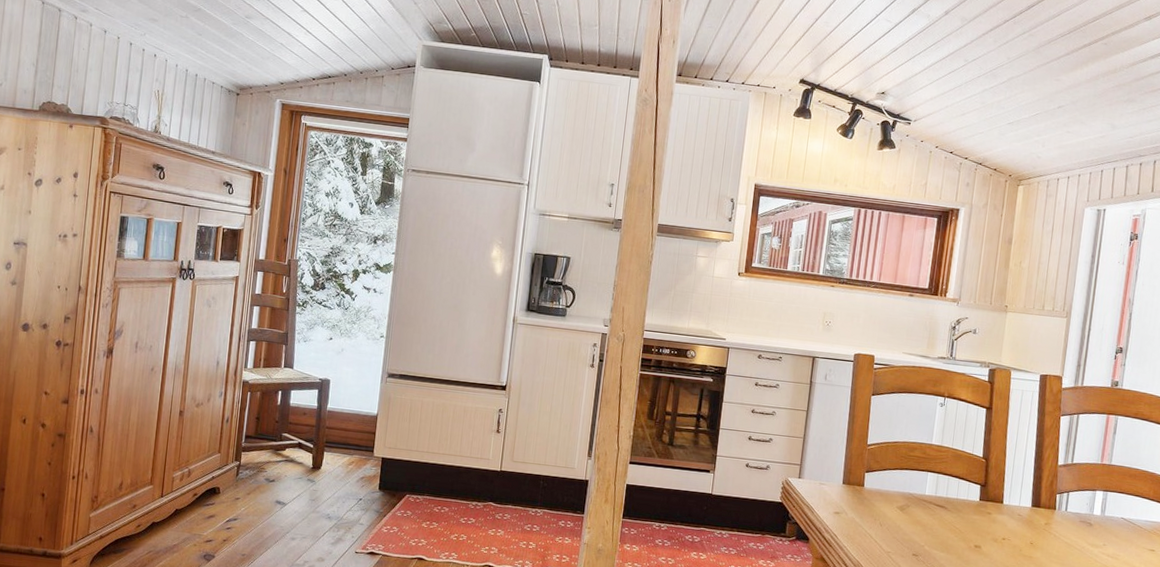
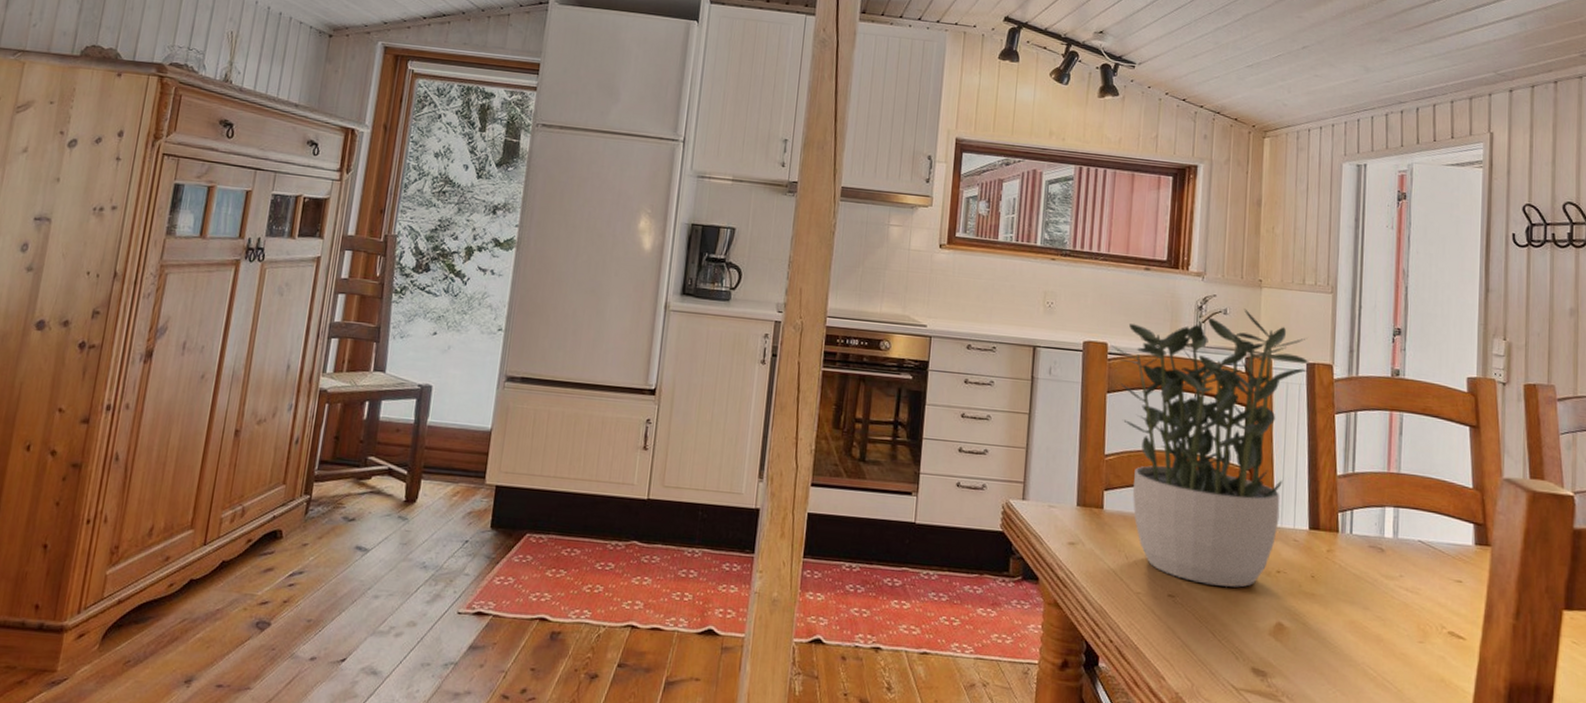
potted plant: none [877,329,1043,550] -> present [1111,308,1309,588]

